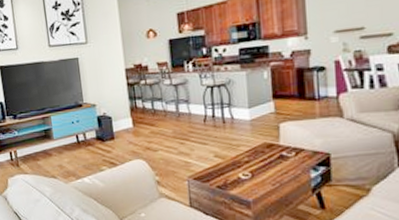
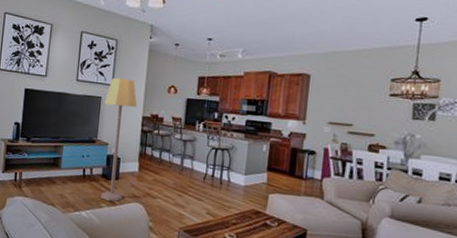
lamp: none [82,32,122,163] -> present [101,77,138,202]

